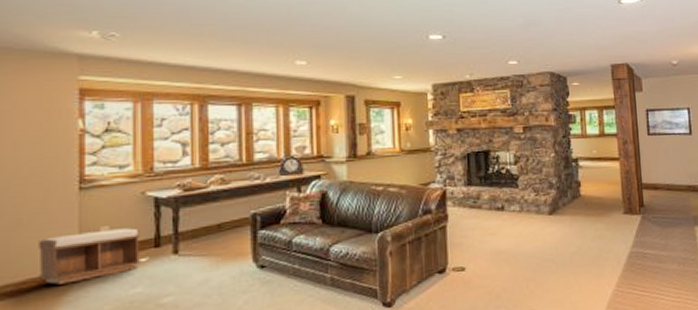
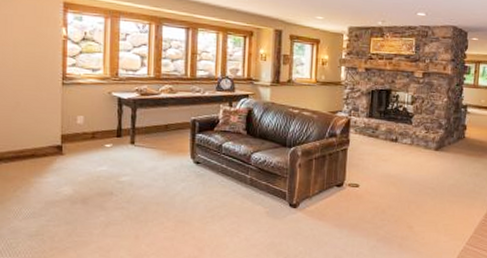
bench: present [38,228,140,285] -> none [31,118,106,157]

